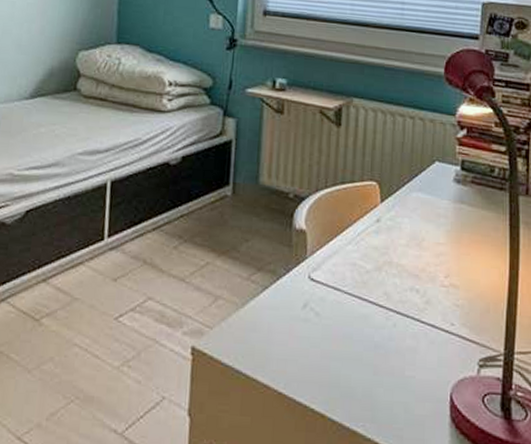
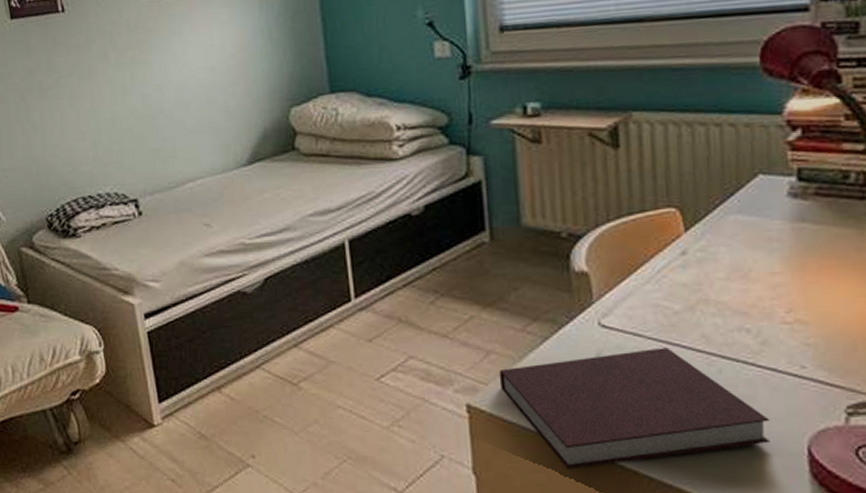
notebook: none [222,301,426,412] -> present [499,347,771,469]

